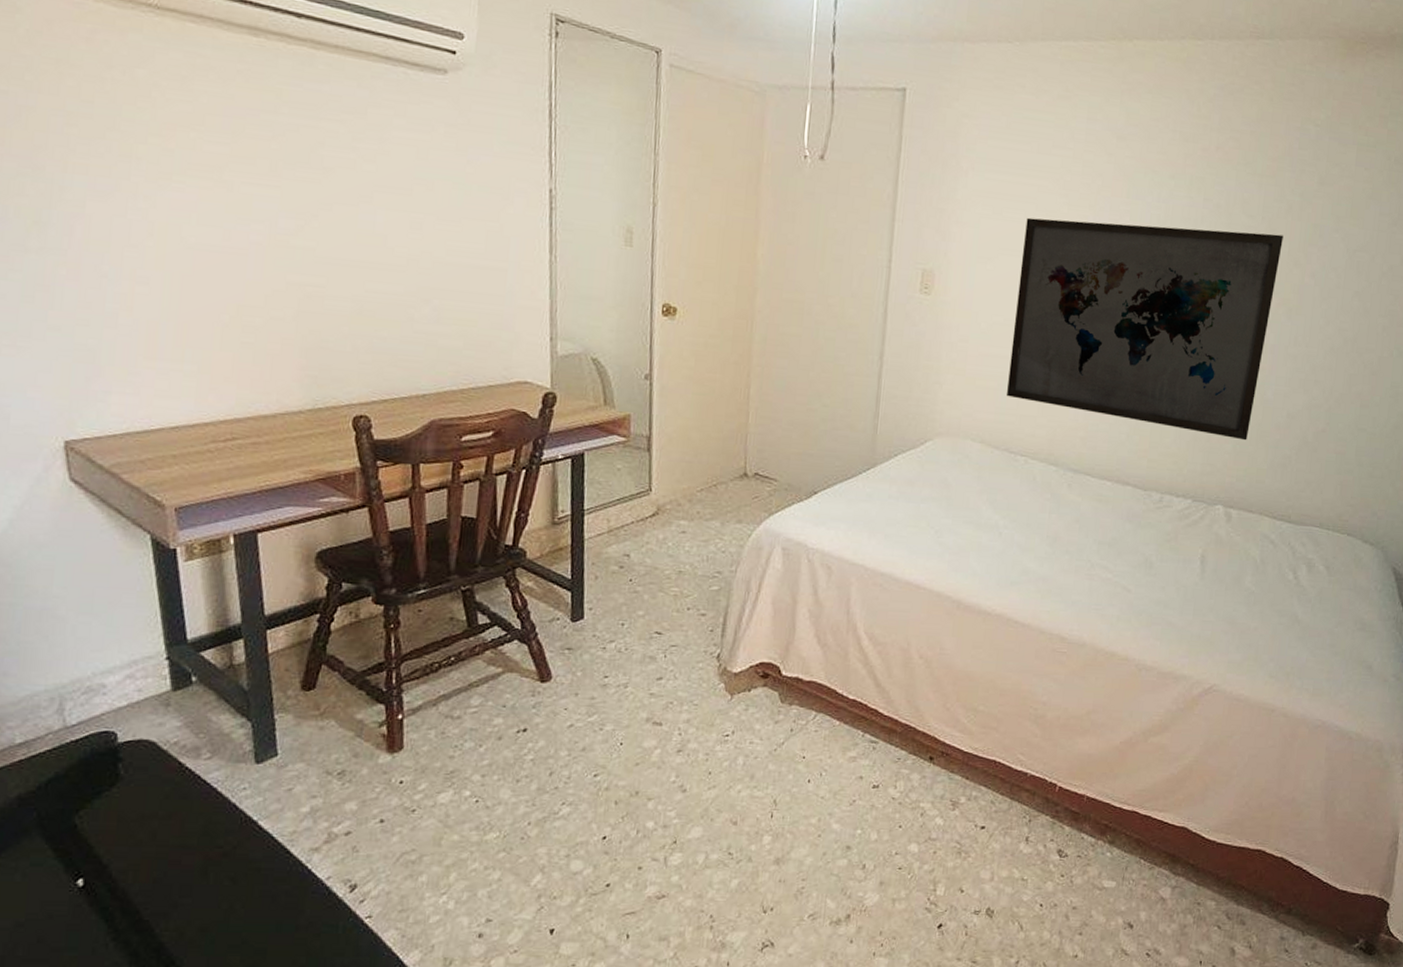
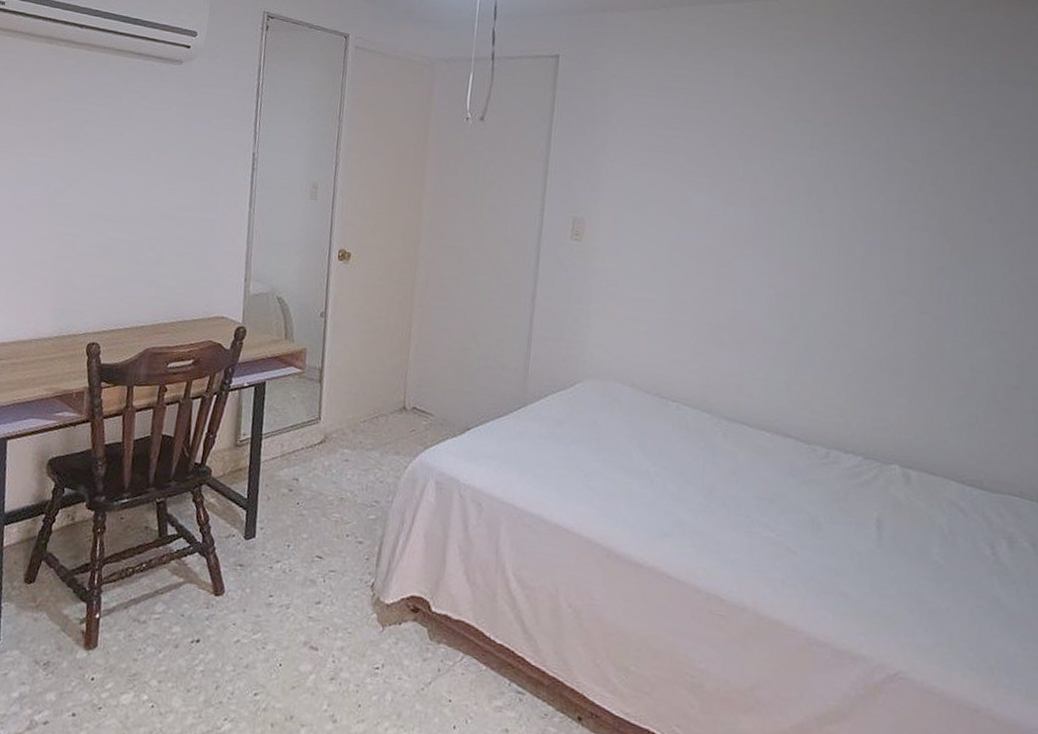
wall art: present [1006,217,1283,441] -> none [656,167,953,395]

